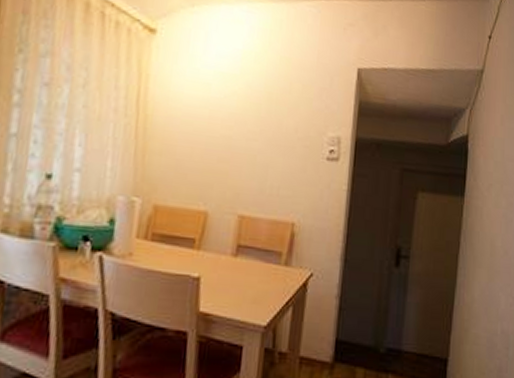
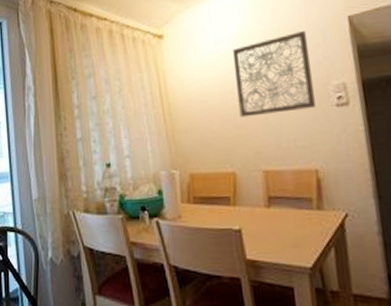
wall art: none [226,70,316,157] -> present [233,30,315,118]

